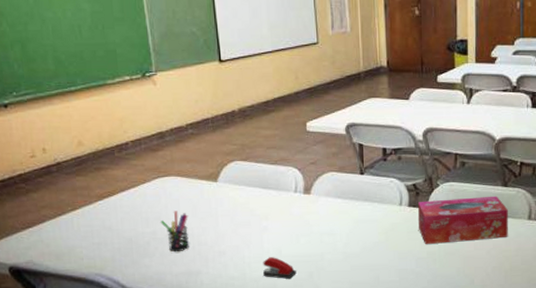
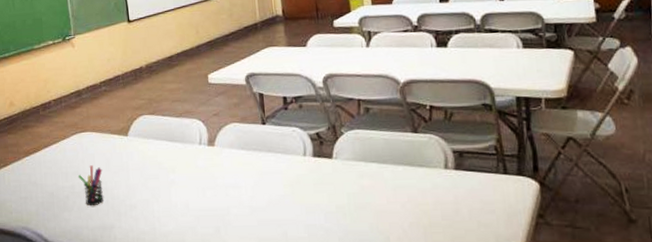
stapler: present [263,257,296,279] -> none [171,211,204,234]
tissue box: present [418,196,508,245] -> none [323,143,424,198]

